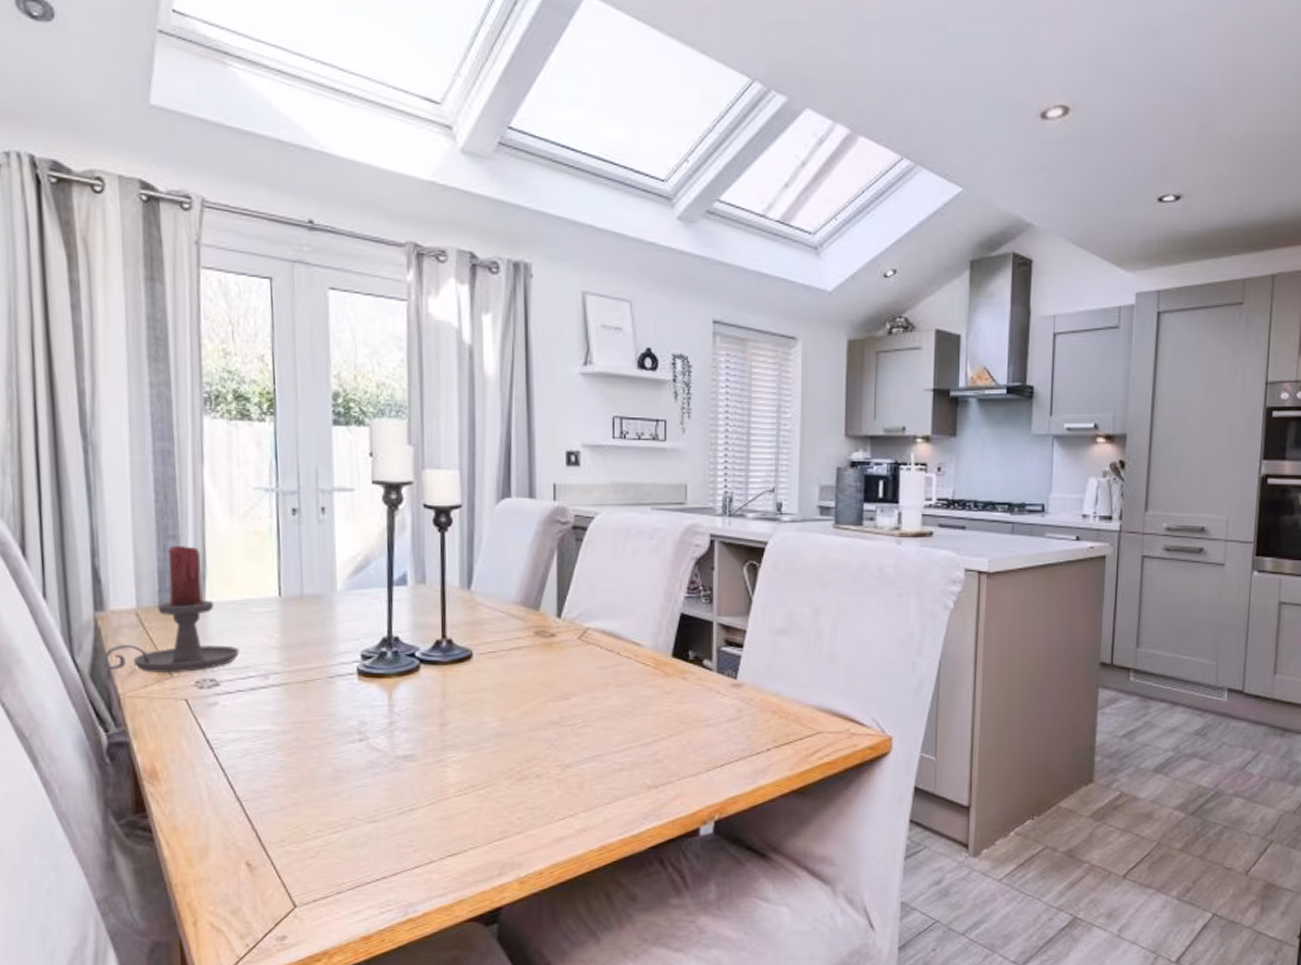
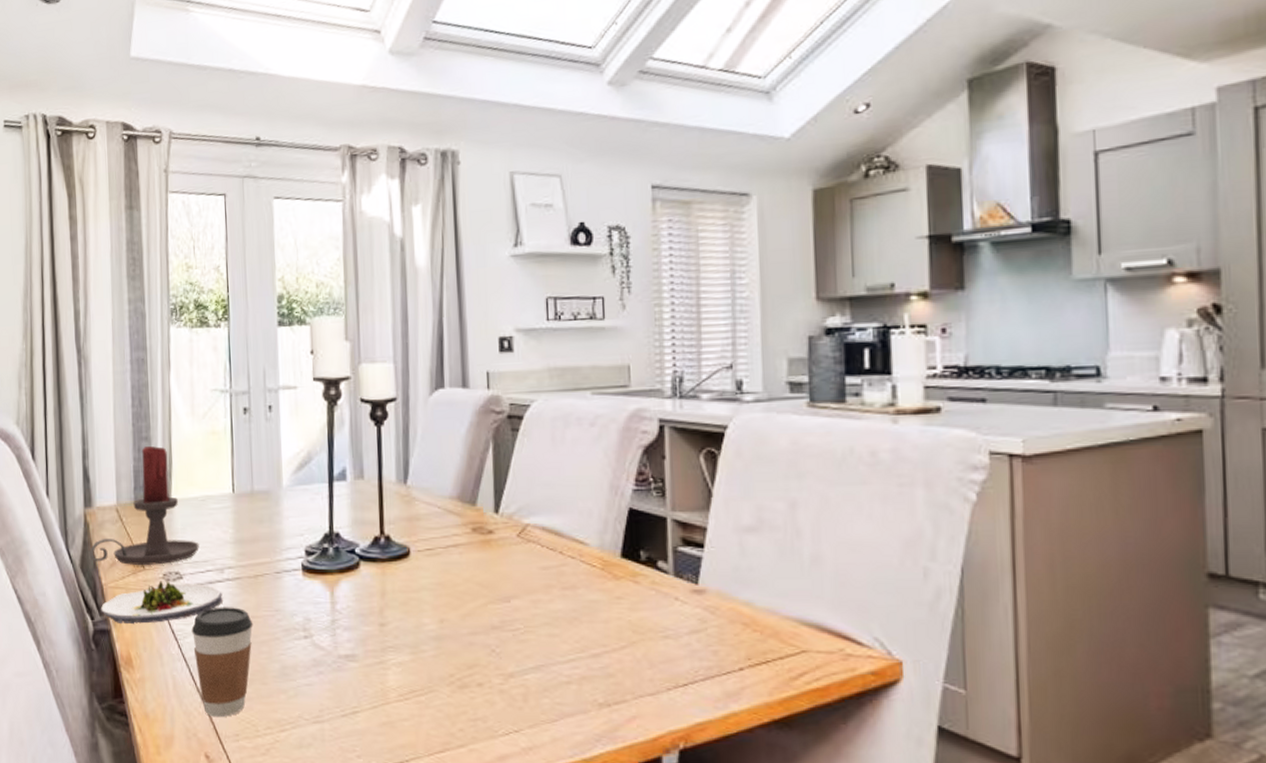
salad plate: none [116,688,268,736] -> present [100,581,224,625]
coffee cup: none [230,713,302,825] -> present [191,607,253,718]

